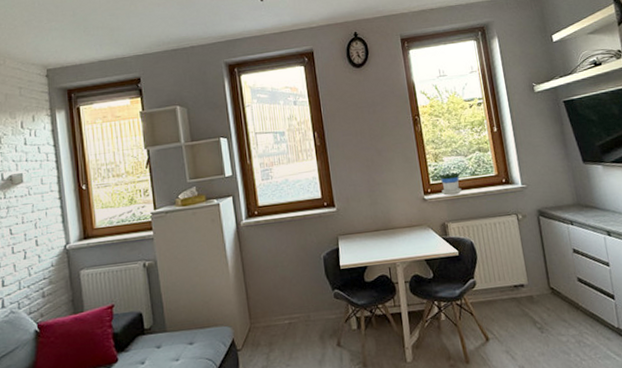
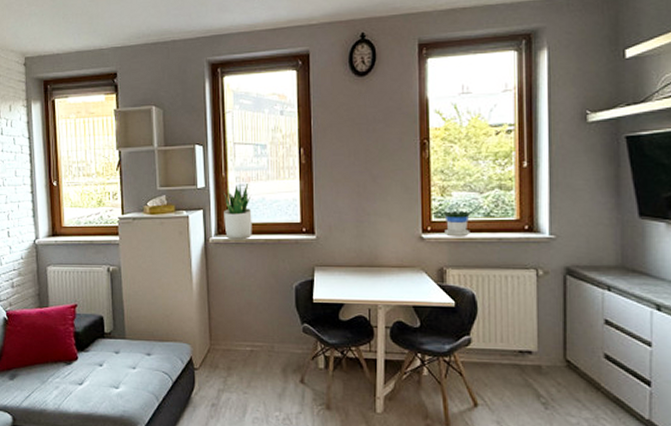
planter: none [250,168,280,222] -> present [224,184,252,240]

